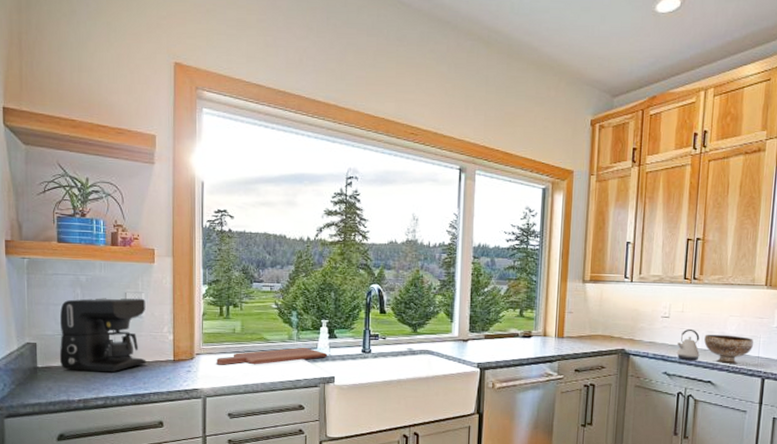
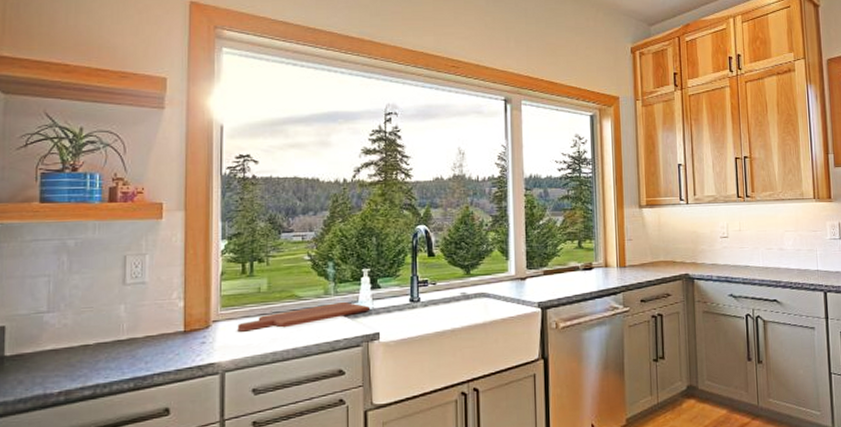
coffee maker: present [59,298,146,373] -> none [35,260,150,356]
kettle: present [676,328,700,361] -> none [739,247,762,281]
bowl: present [704,334,754,365] -> none [764,250,812,281]

